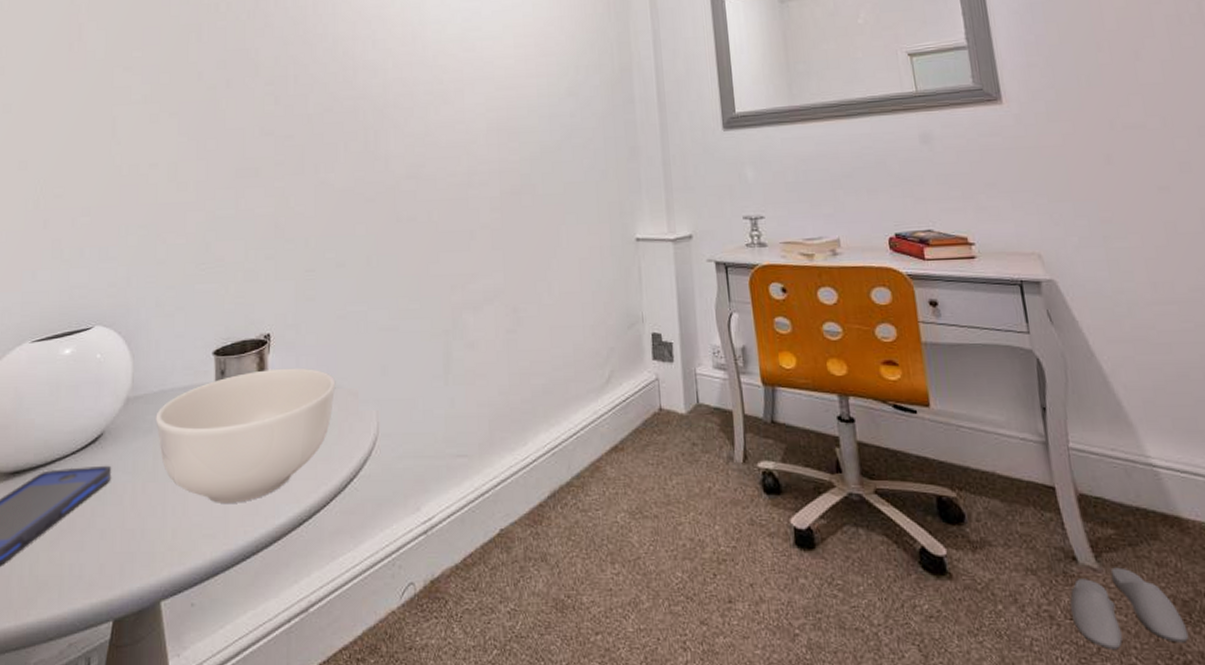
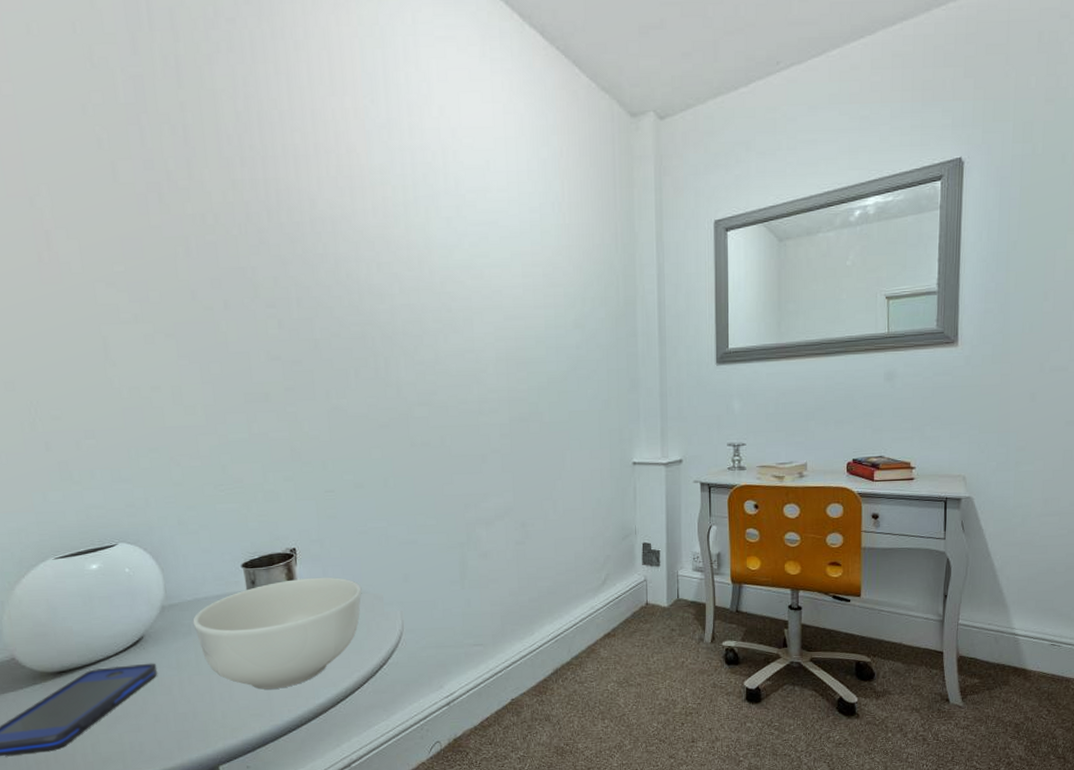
slippers: present [1070,567,1189,649] -> none [939,704,1015,758]

